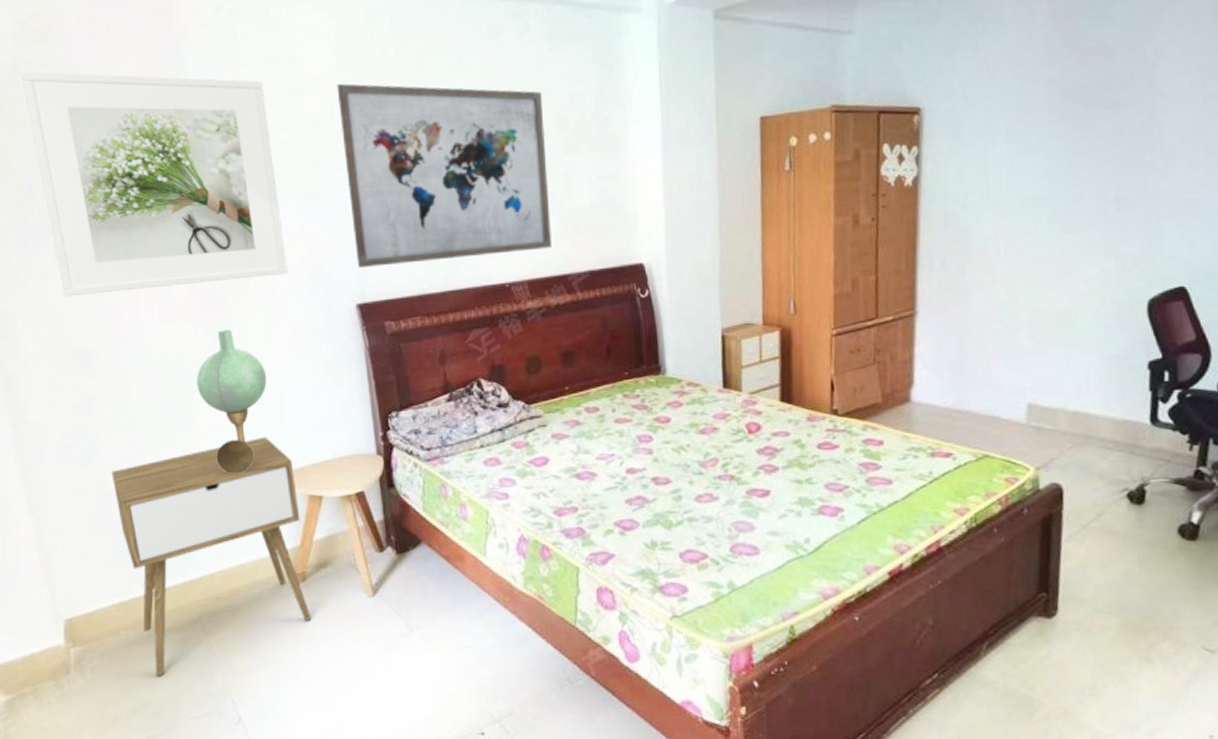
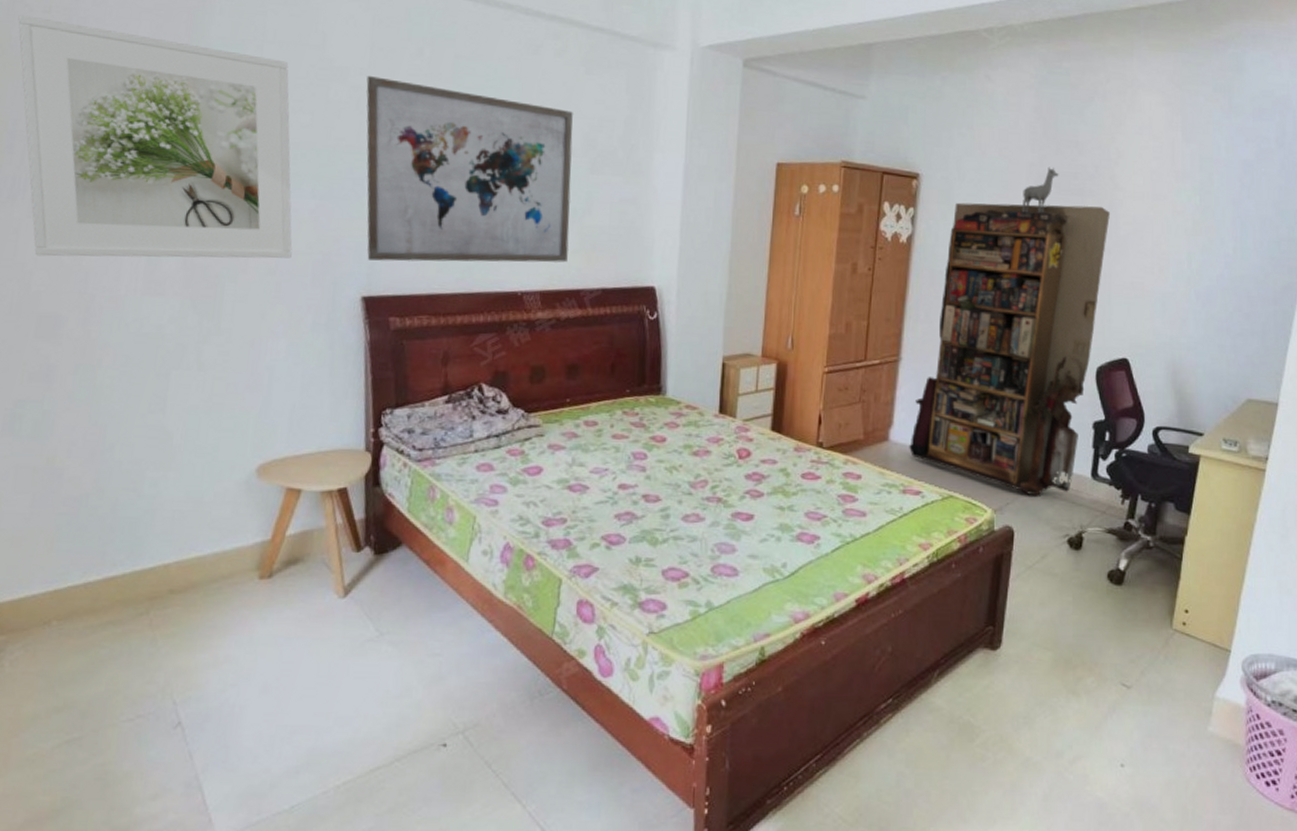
nightstand: present [112,436,312,677] -> none [64,423,275,673]
wall lamp: present [197,329,267,474] -> none [176,308,256,460]
bookshelf: none [934,80,1152,449] -> present [909,166,1110,496]

